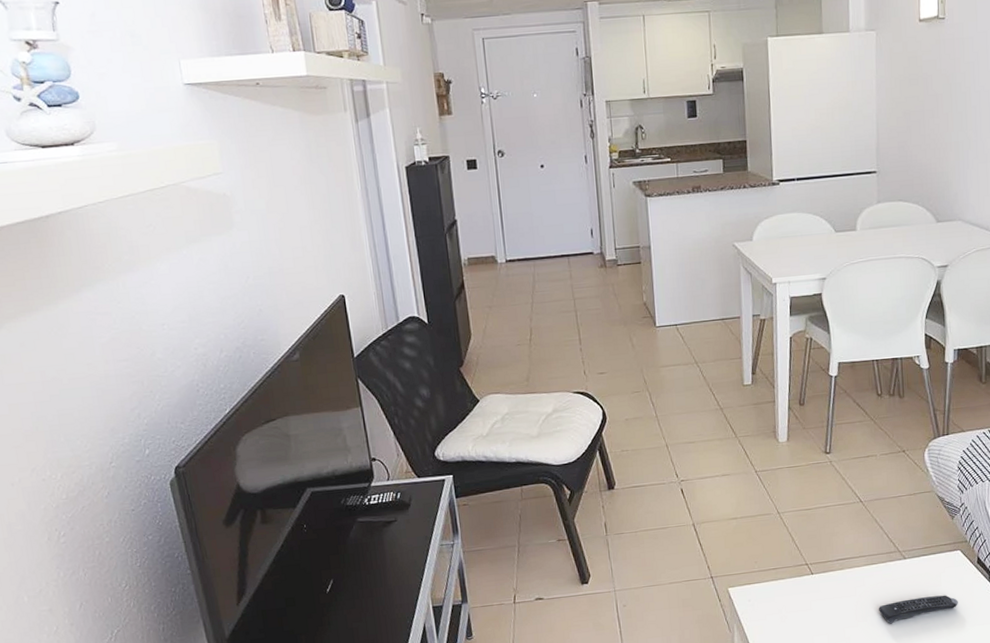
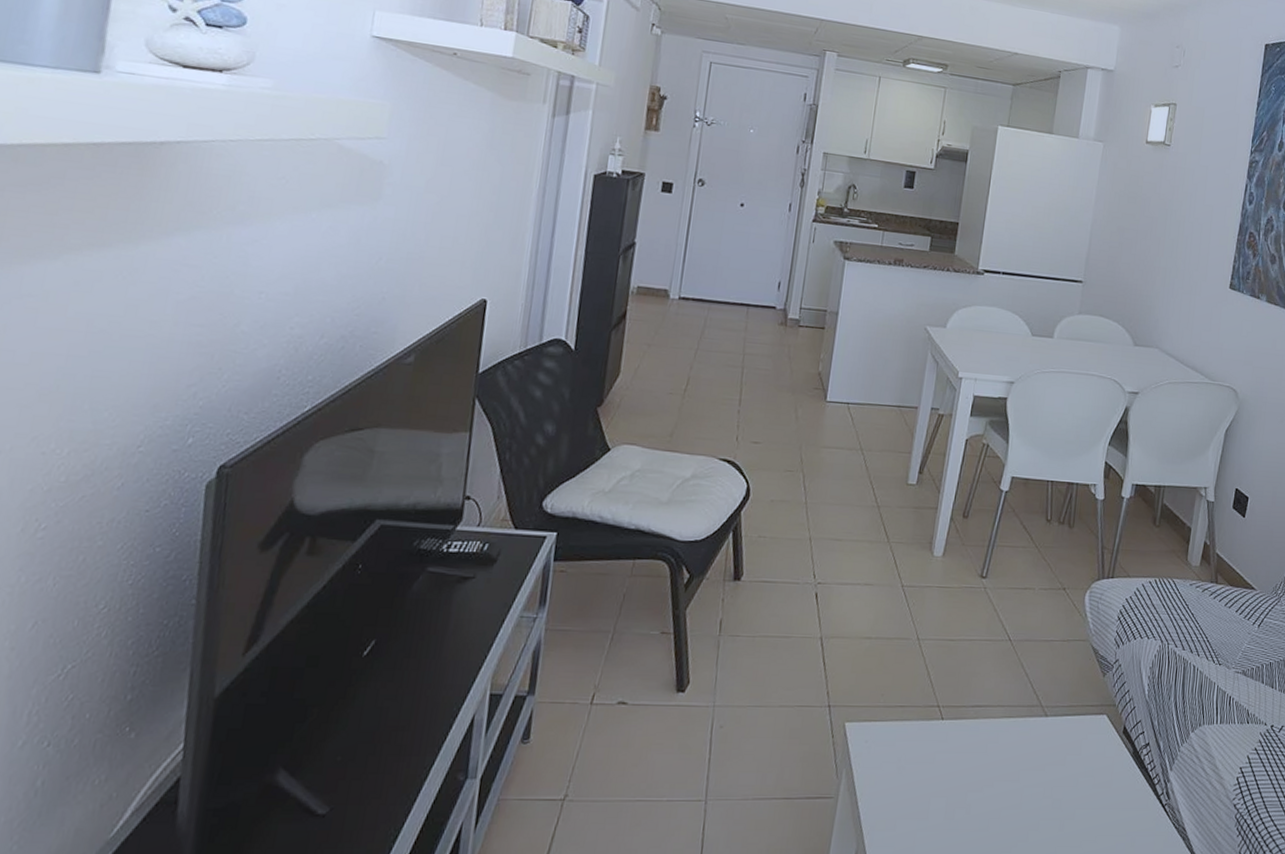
remote control: present [879,595,958,624] -> none [1008,766,1096,794]

